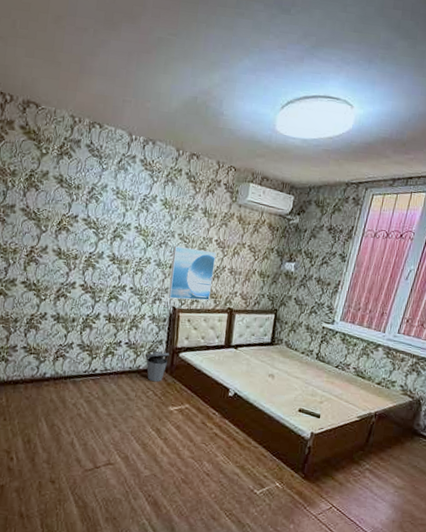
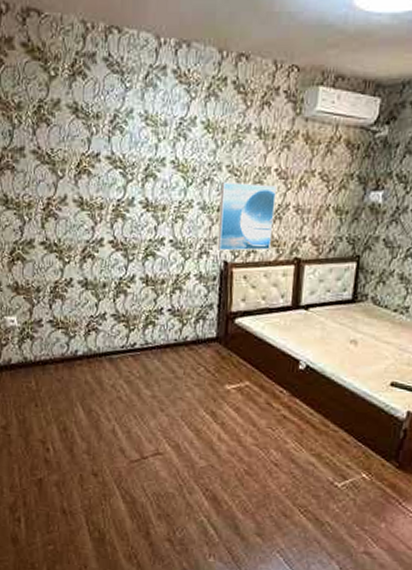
trash can: present [144,351,169,382] -> none [192,317,222,356]

